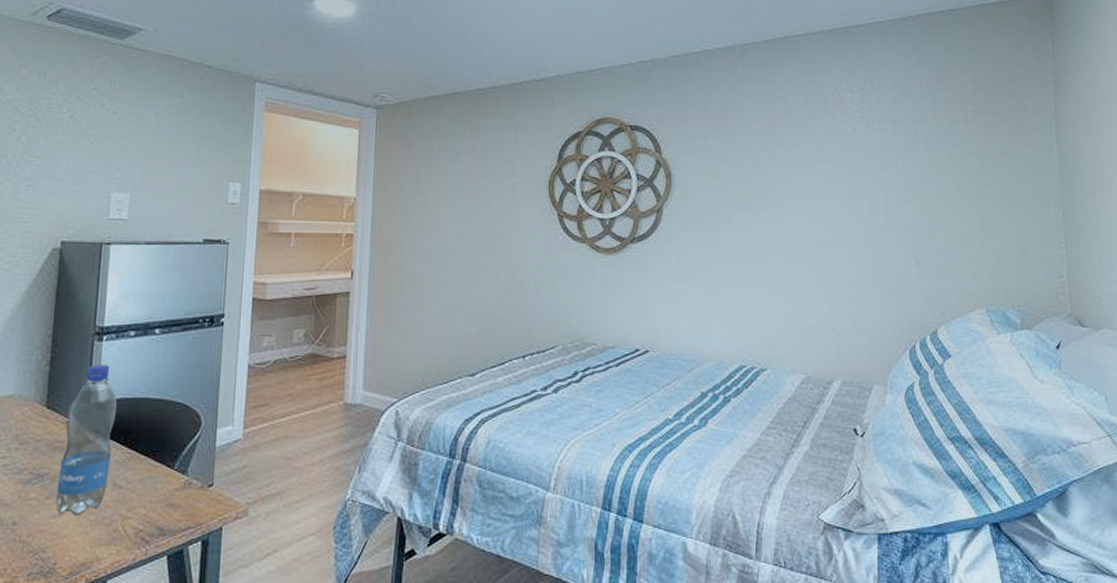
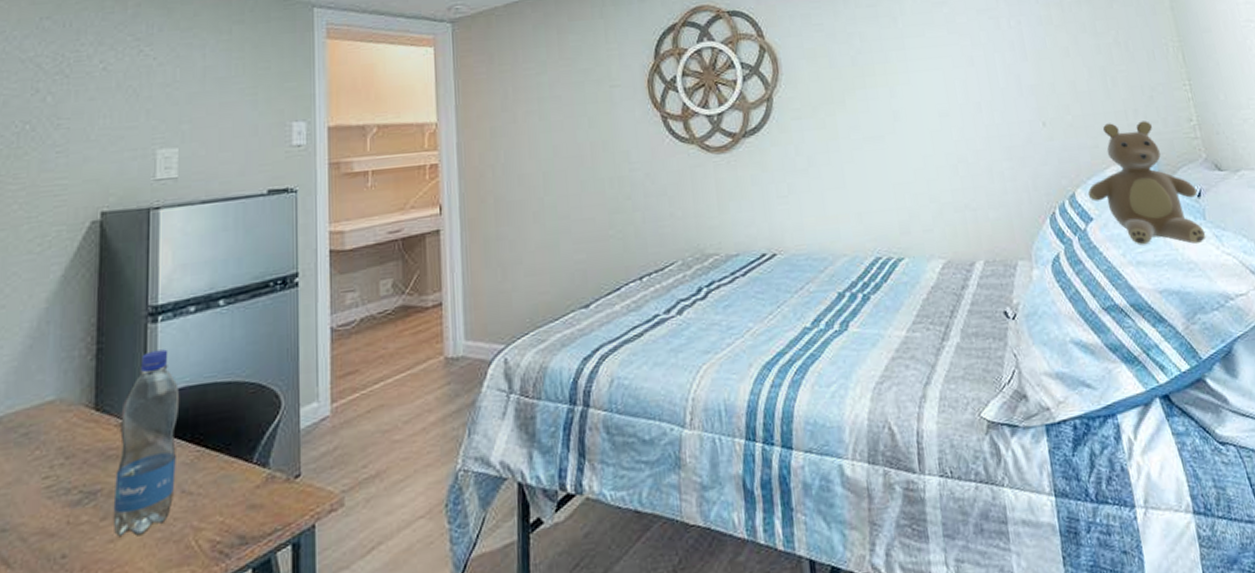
teddy bear: none [949,270,1059,392] -> present [1087,121,1206,245]

